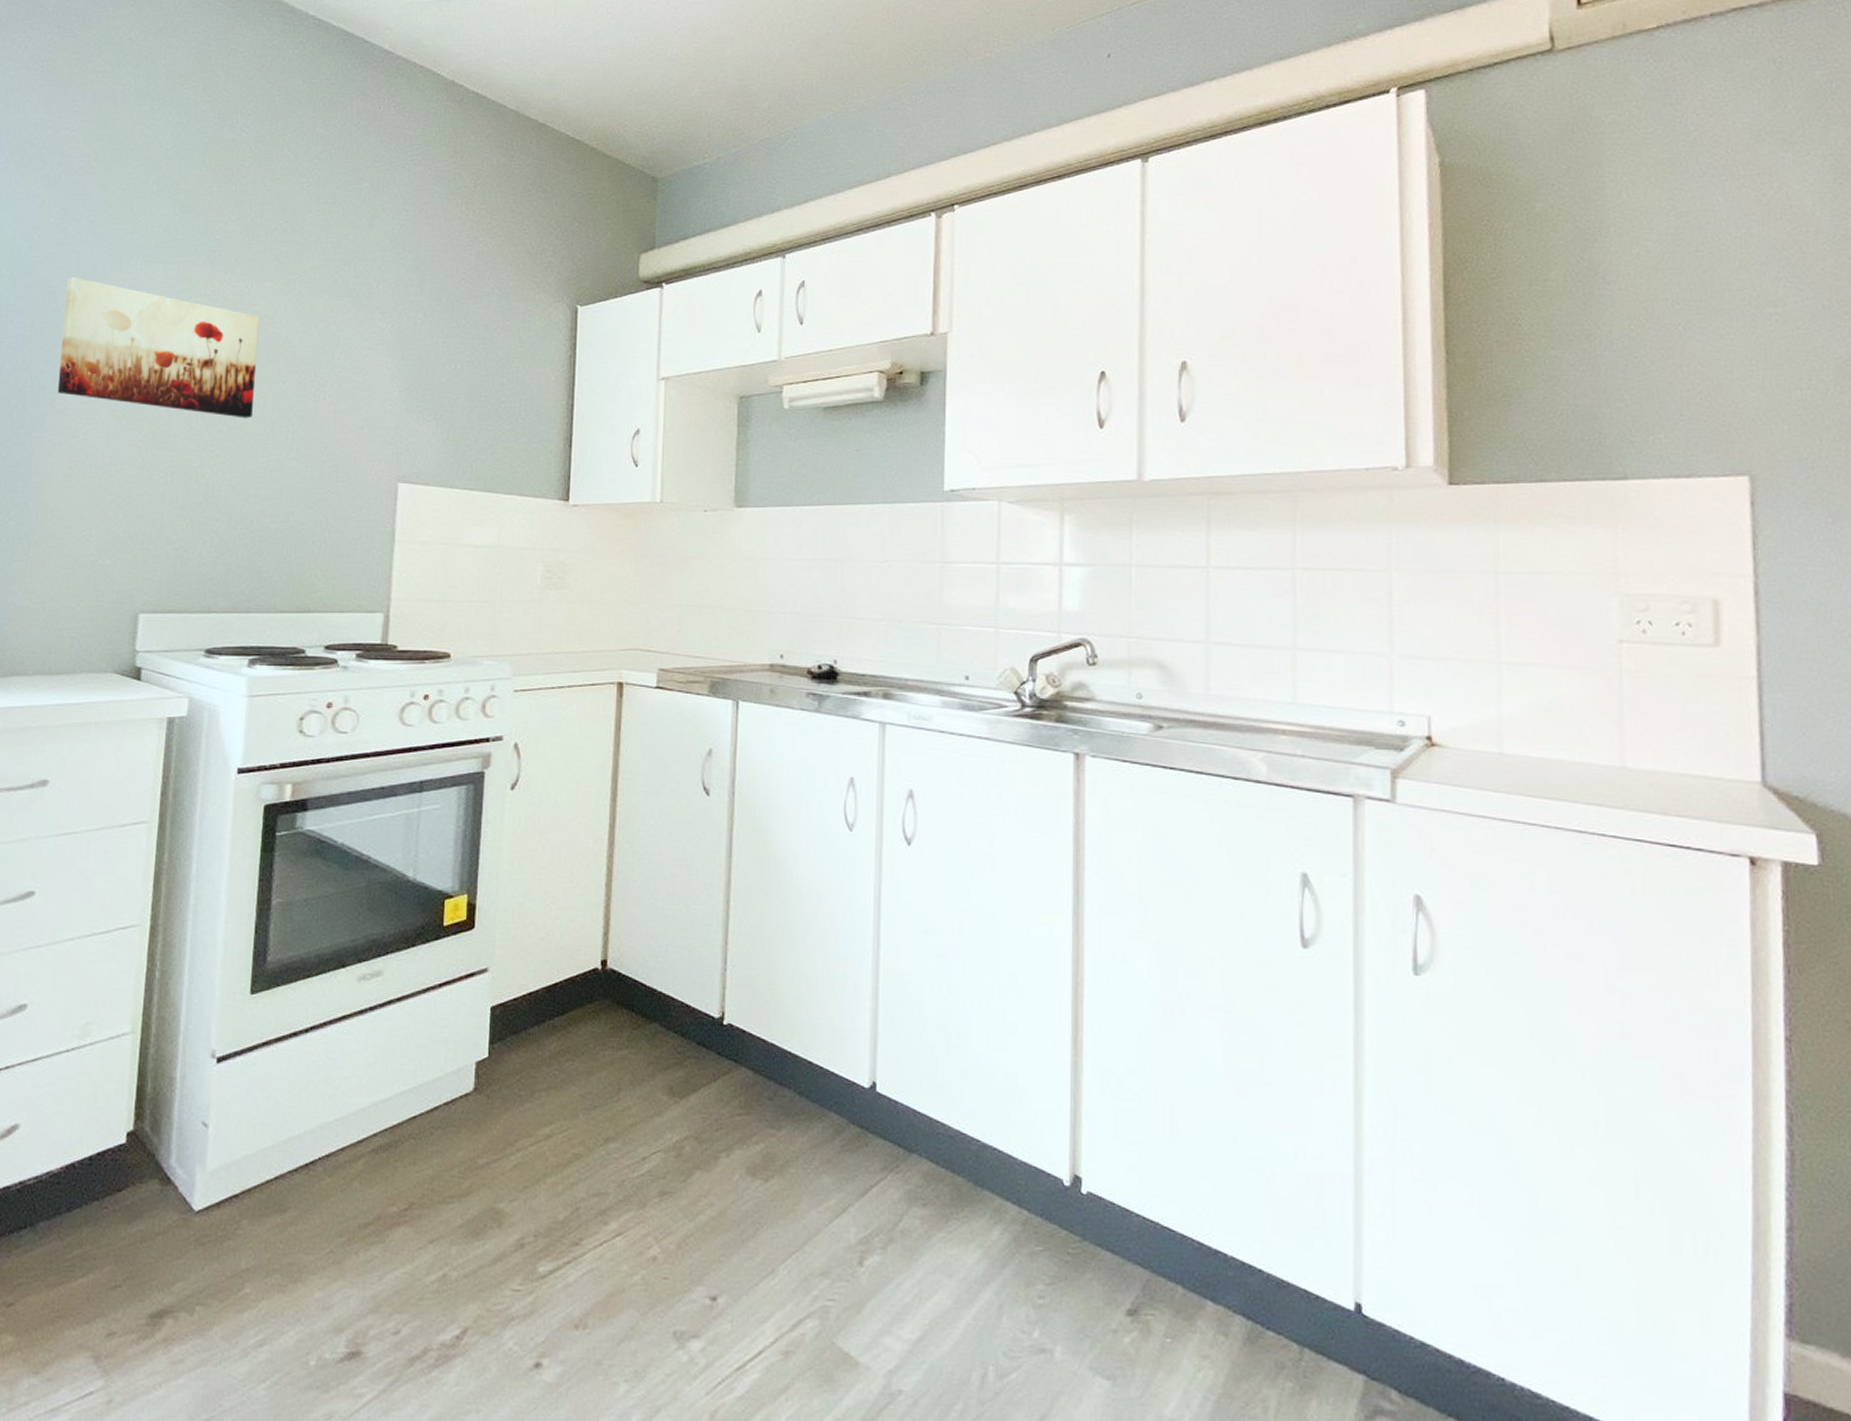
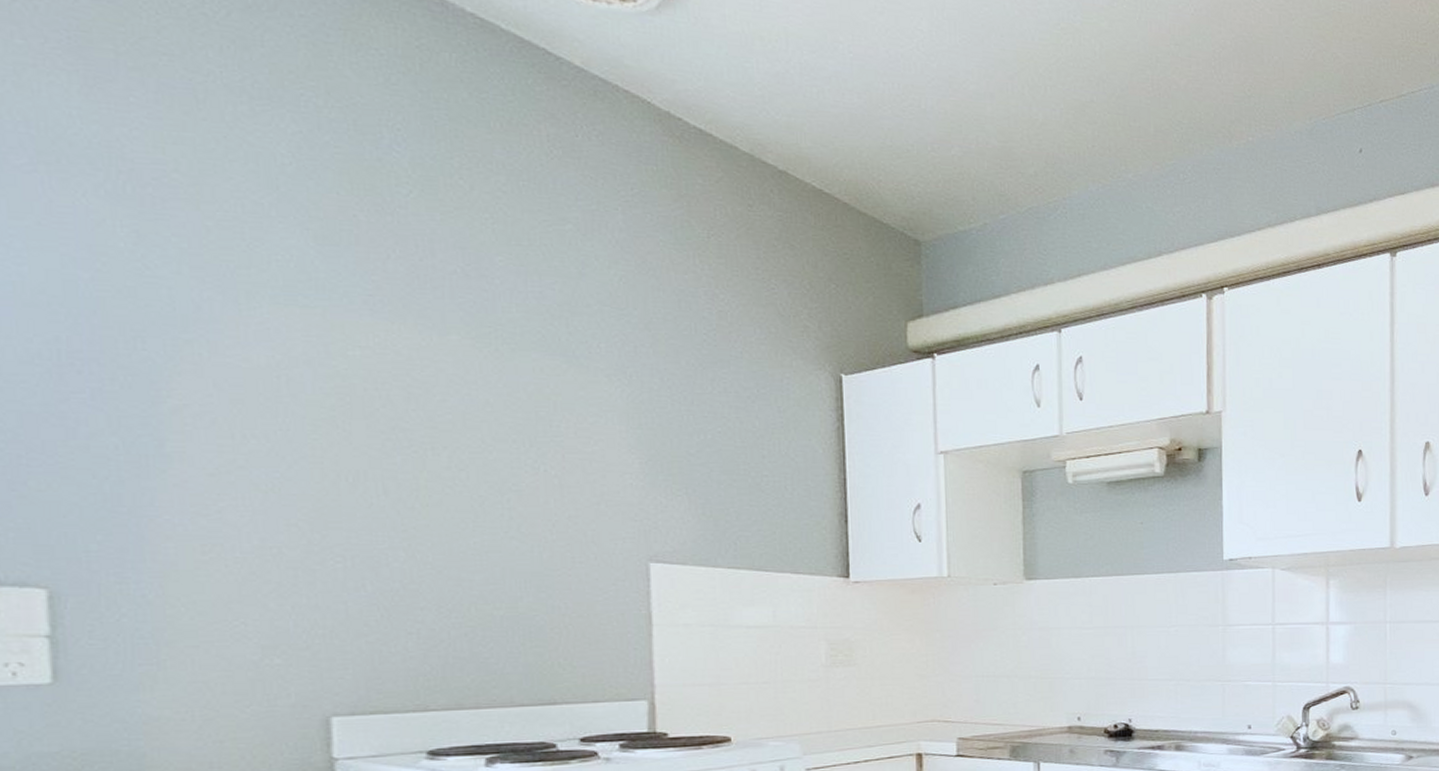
wall art: present [57,278,260,419] -> none [157,319,454,493]

